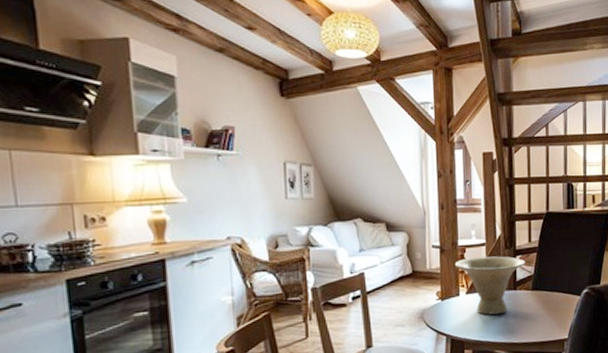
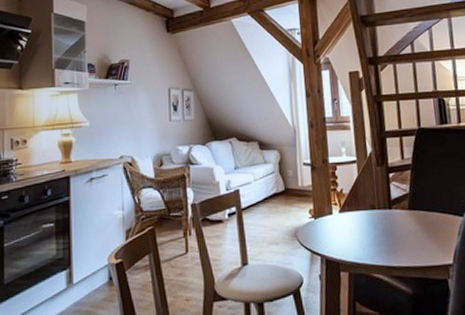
bowl: present [454,256,526,315] -> none [326,173,400,235]

